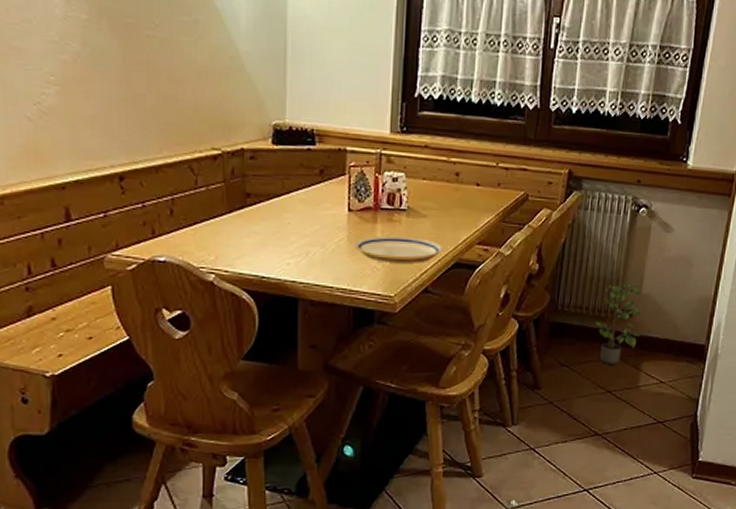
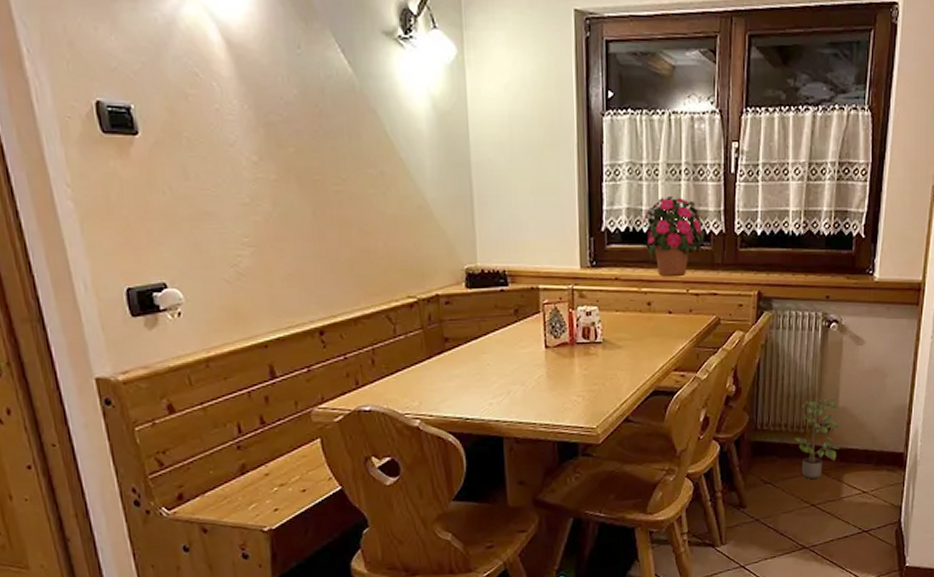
plate: present [355,234,443,264] -> none [554,367,641,396]
potted flower: none [456,67,520,150] -> present [641,197,705,278]

